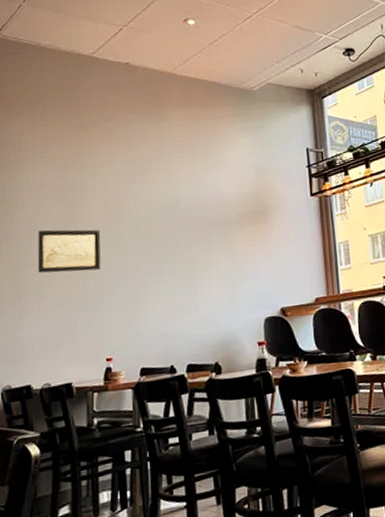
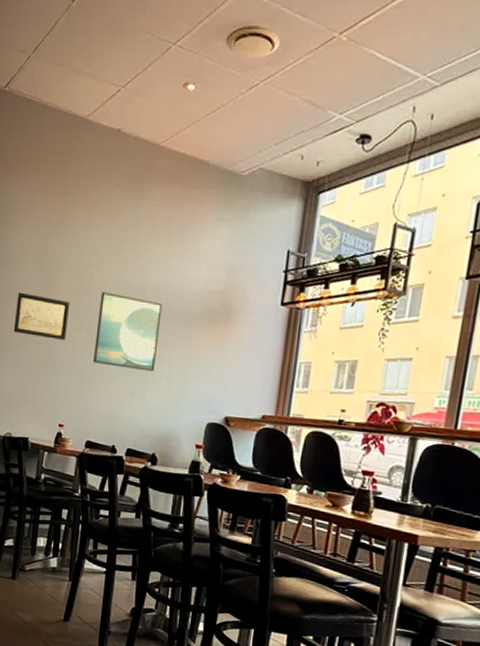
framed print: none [133,213,202,286] -> present [93,292,163,372]

